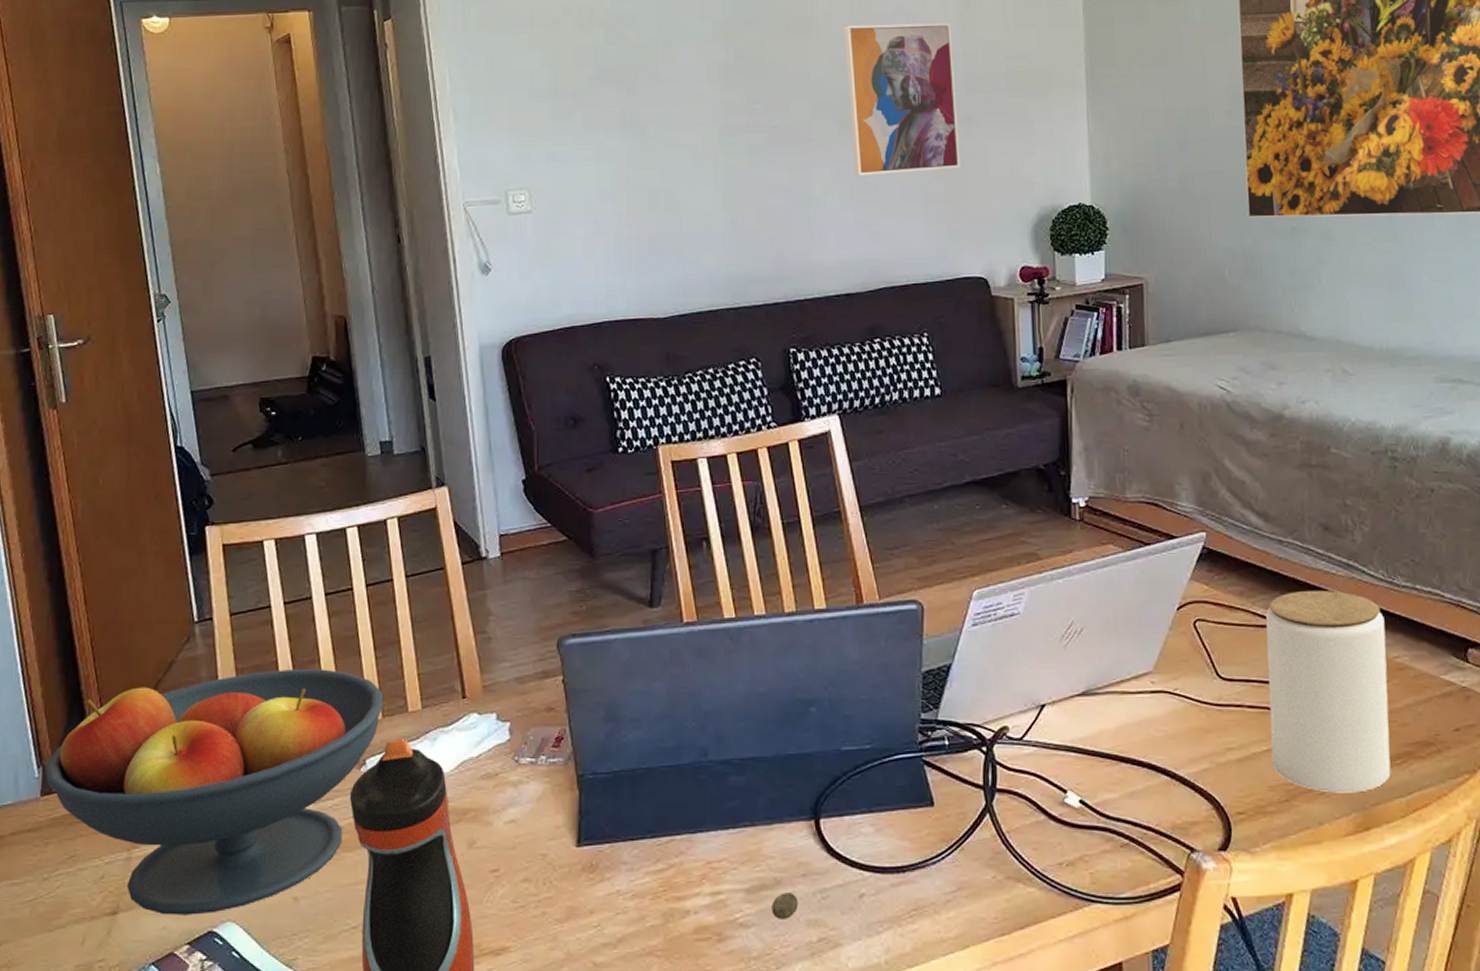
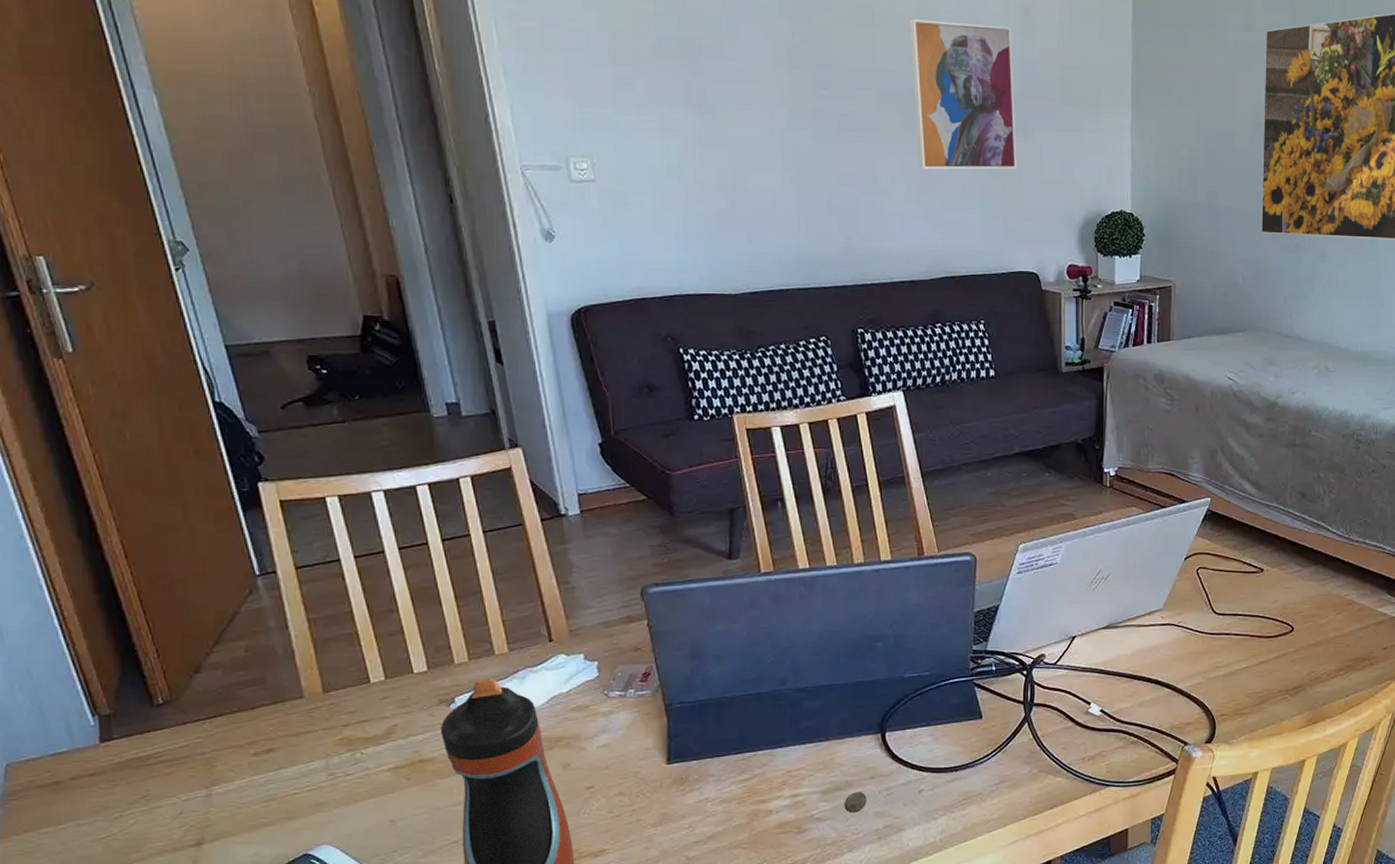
fruit bowl: present [45,669,384,915] -> none [101,618,469,843]
jar: present [1265,589,1391,793] -> none [1249,544,1340,698]

